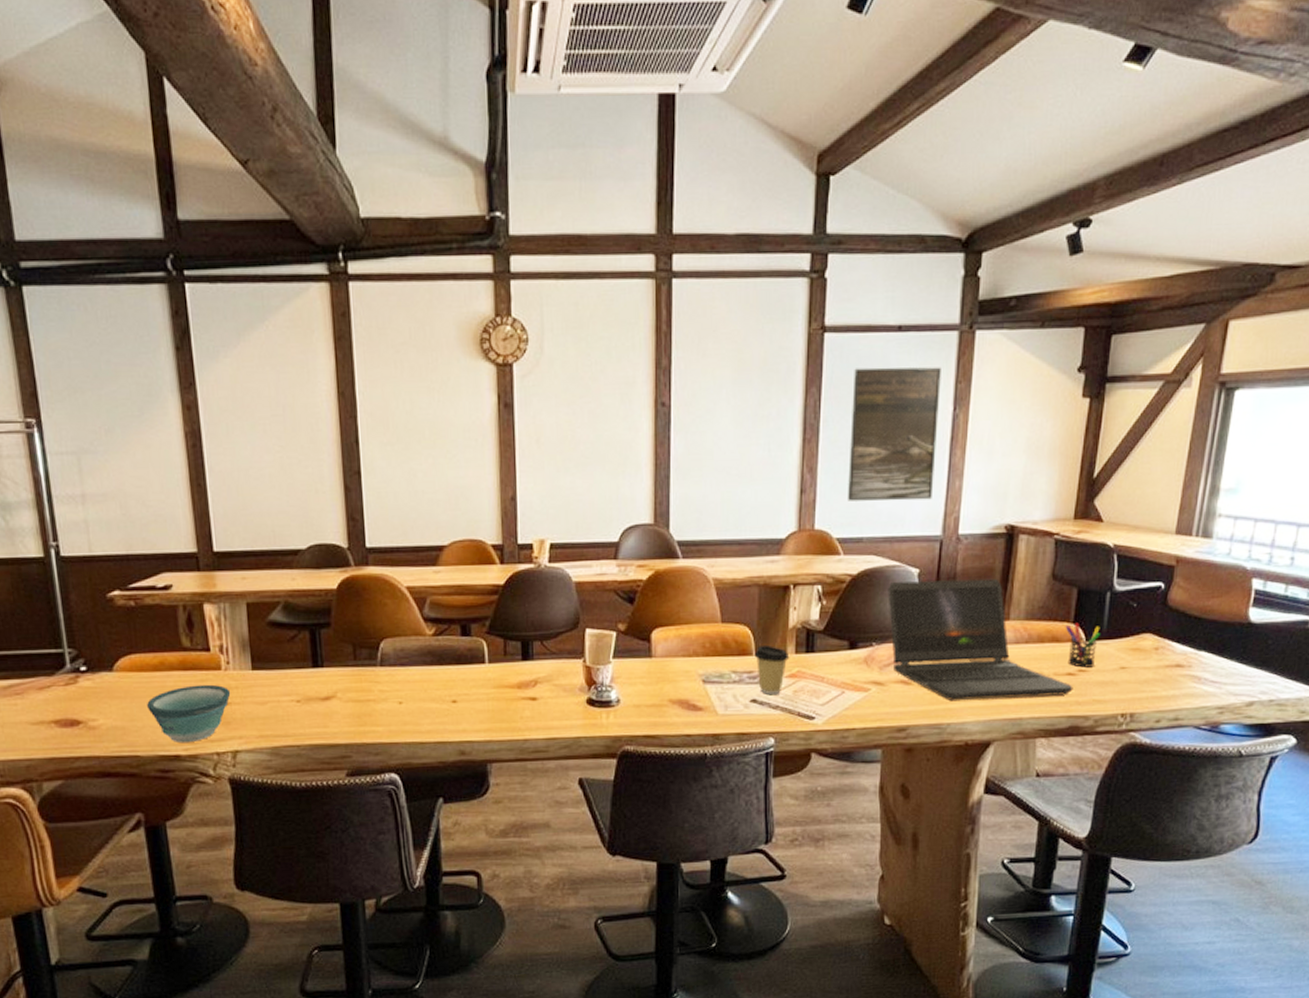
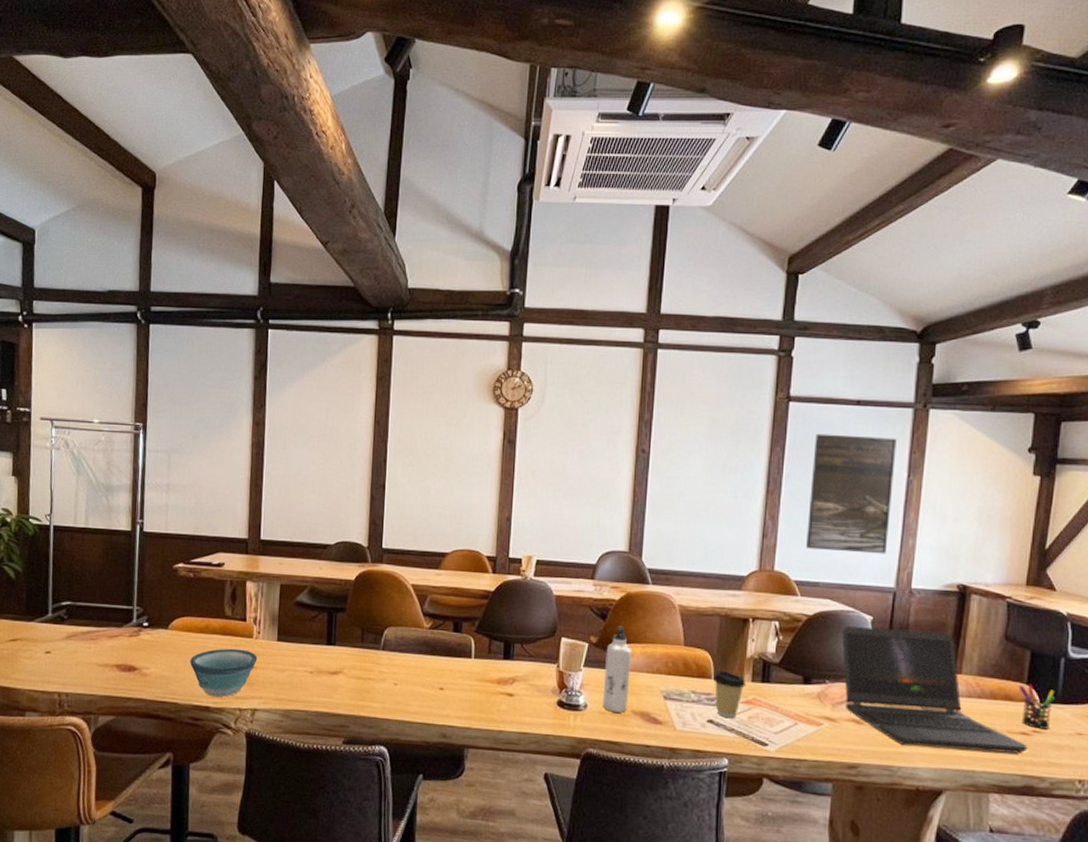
water bottle: none [636,608,665,704] -> present [602,626,631,713]

